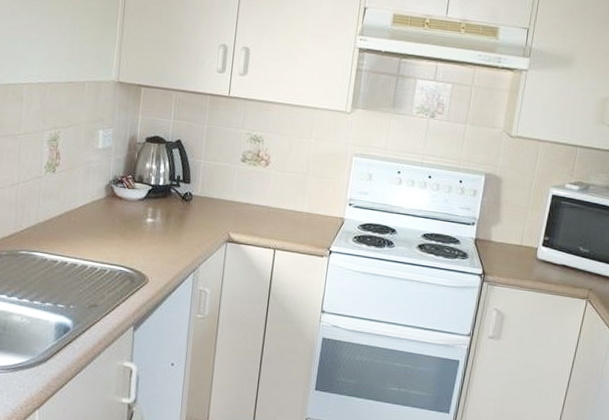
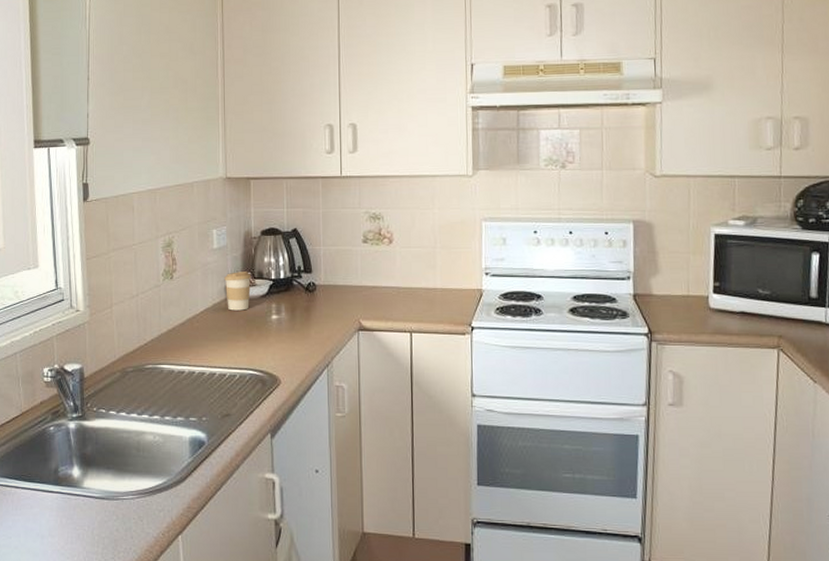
coffee cup: none [105,173,132,211] -> present [224,271,252,311]

